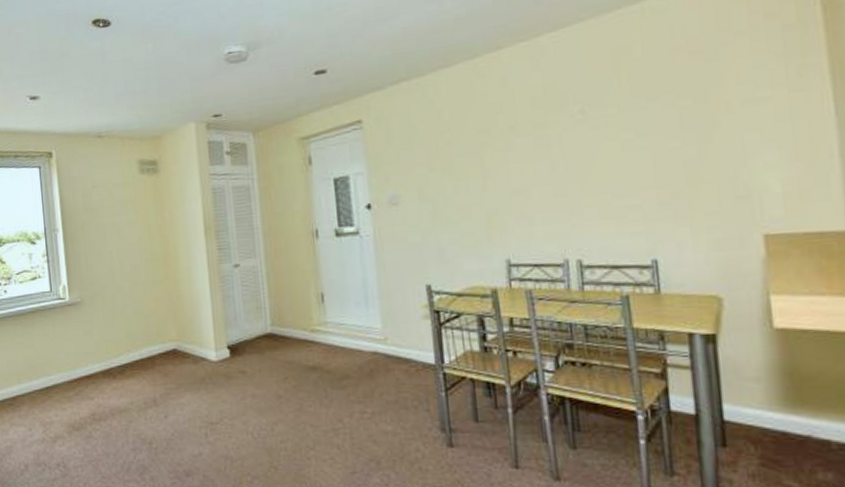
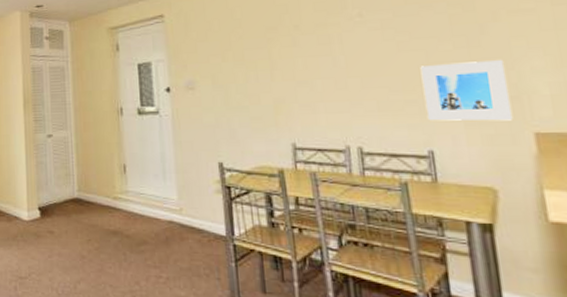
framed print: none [646,156,742,228] -> present [420,60,513,121]

